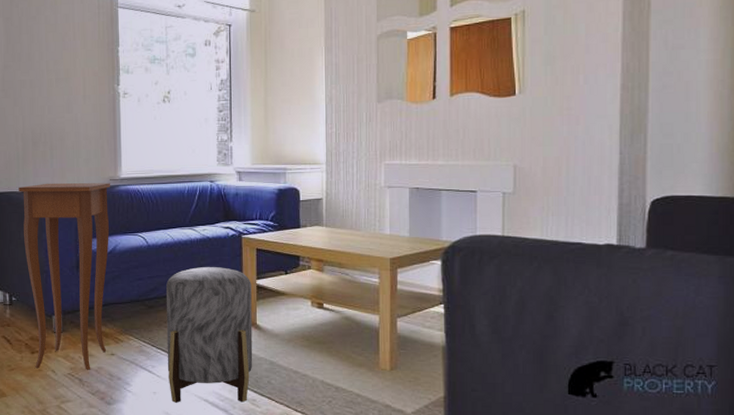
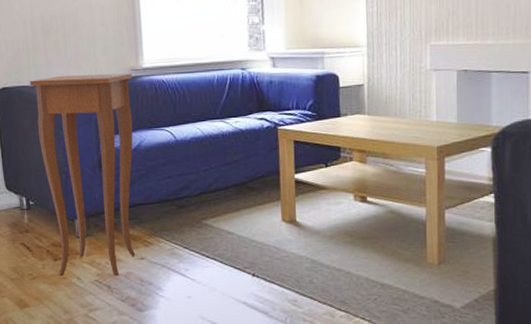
stool: present [166,267,253,403] -> none [197,162,293,306]

